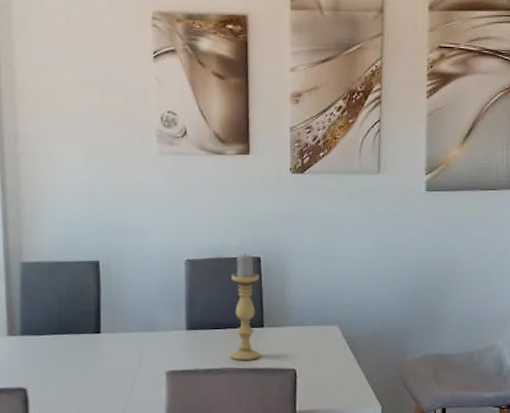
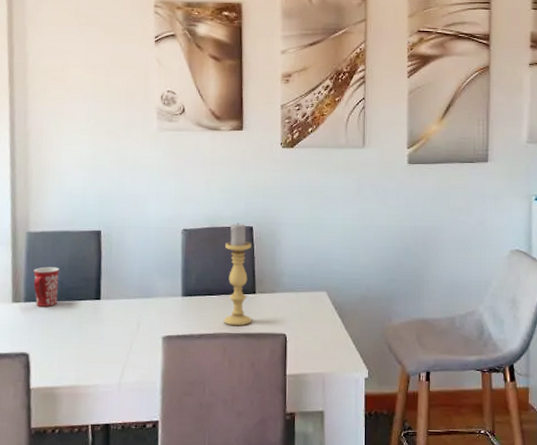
mug: none [29,299,56,340] -> present [33,267,59,307]

